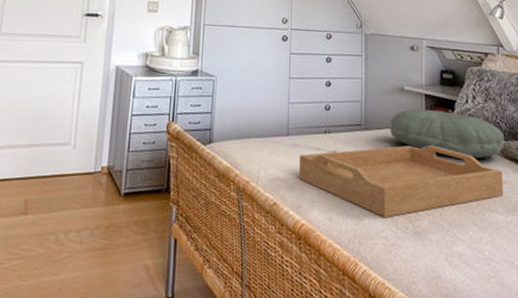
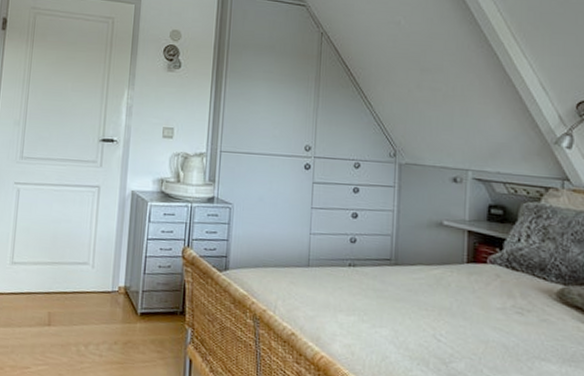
serving tray: present [298,146,504,217] -> none [319,284,559,357]
pillow: present [389,109,505,159] -> none [423,245,565,303]

